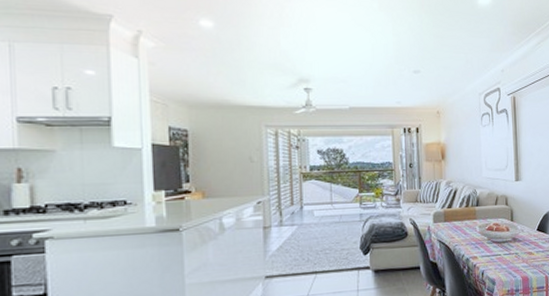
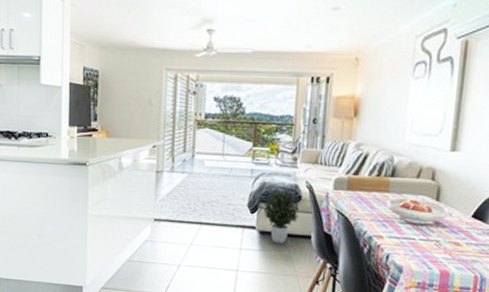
potted plant: none [374,230,408,279] -> present [263,191,300,244]

